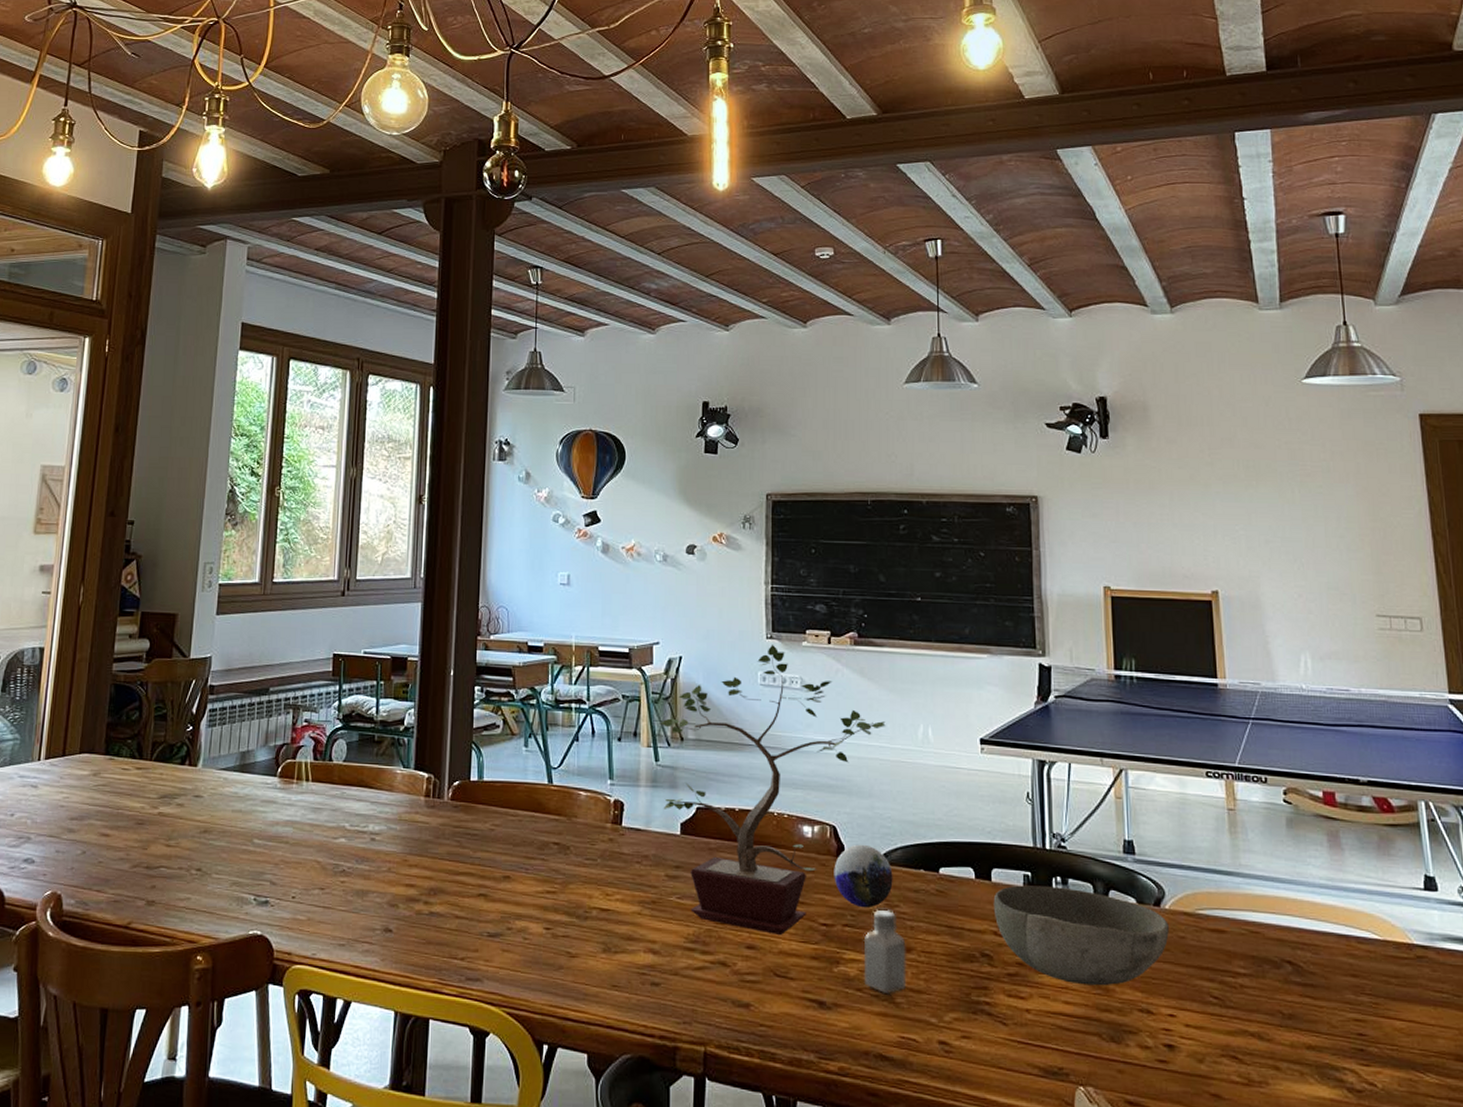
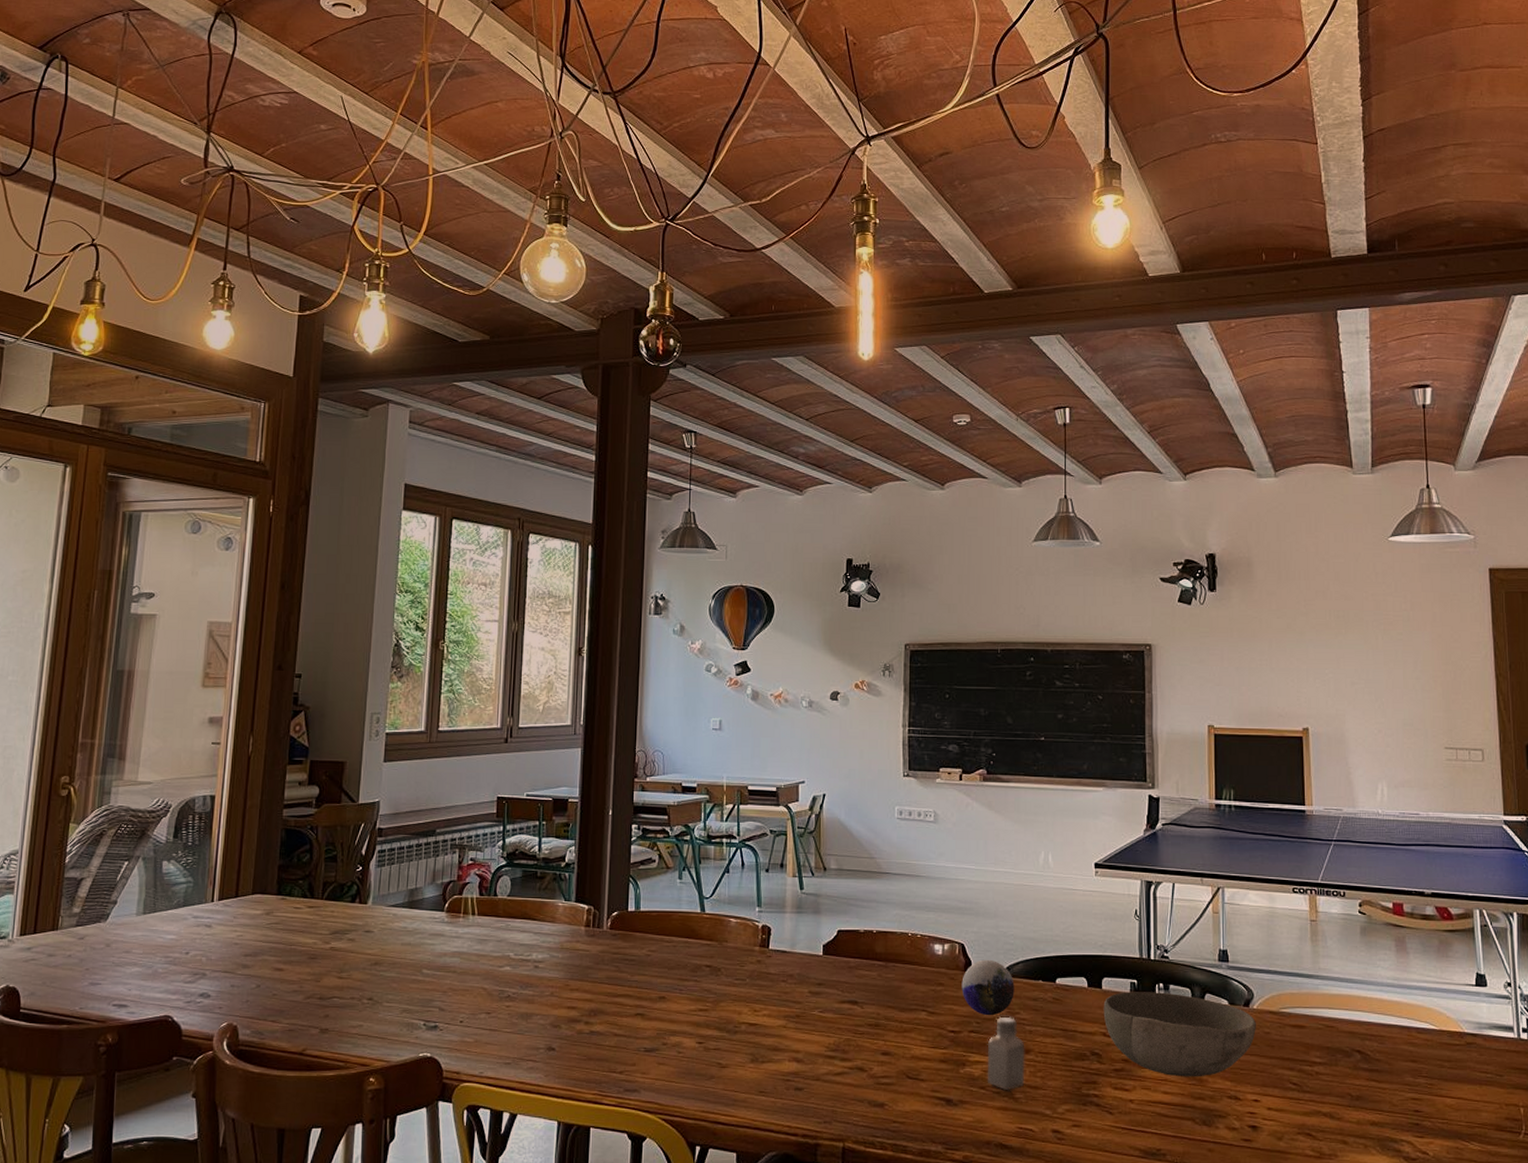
potted plant: present [661,645,886,935] -> none [805,782,1010,1041]

